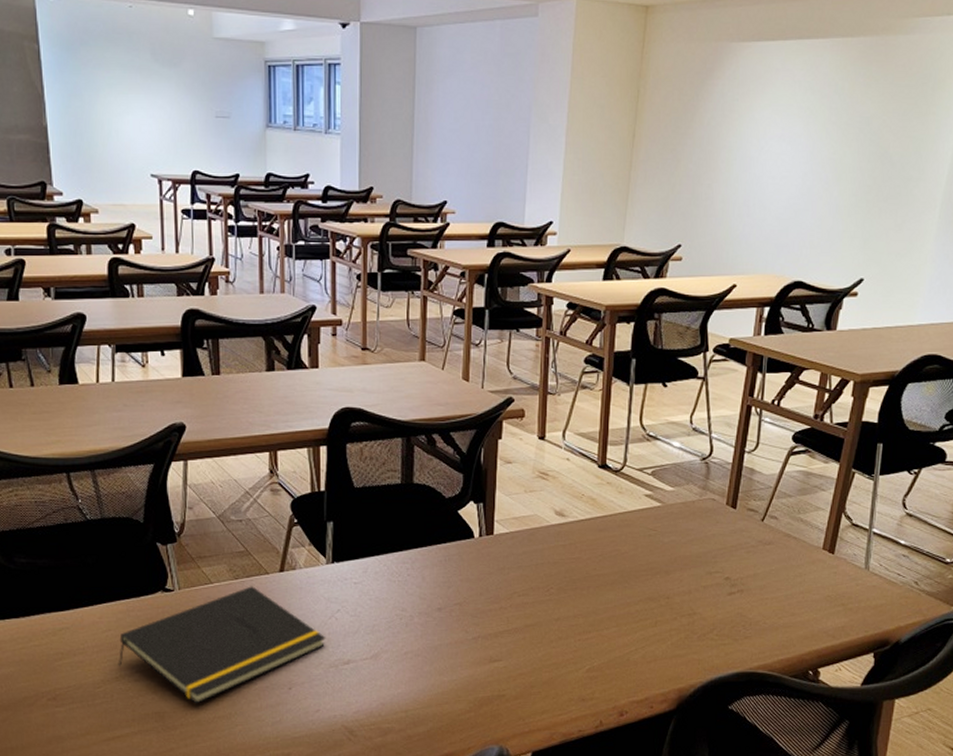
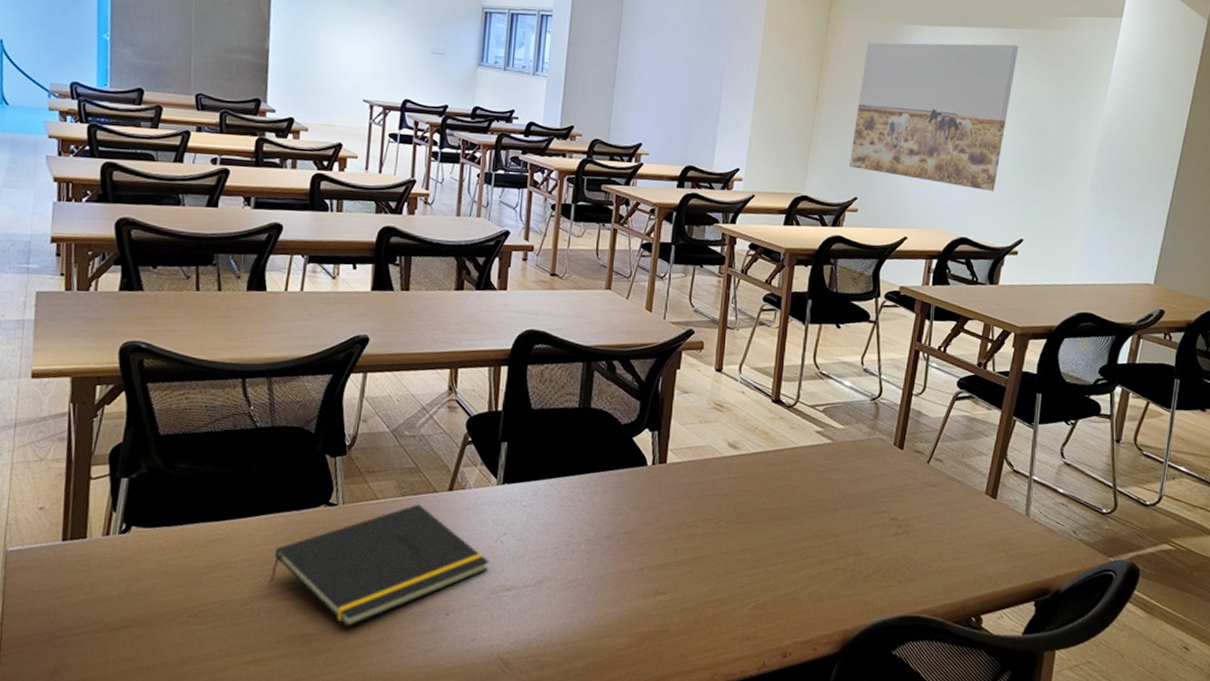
wall art: none [672,56,859,227] -> present [850,42,1019,191]

